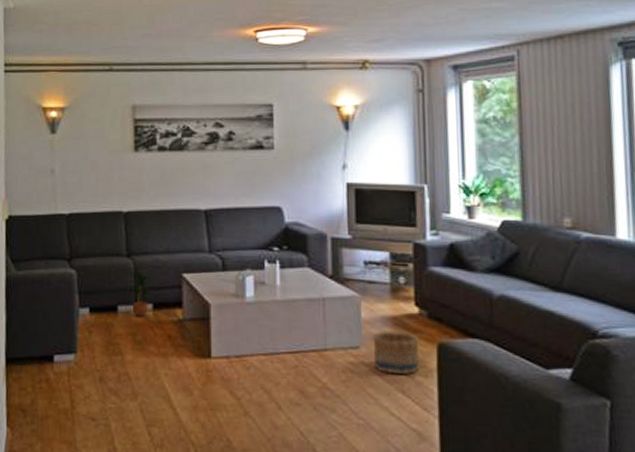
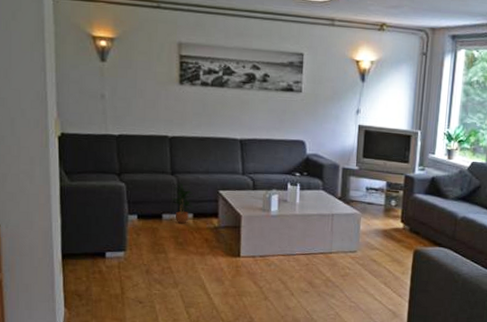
basket: present [372,330,419,375] -> none [366,240,401,272]

